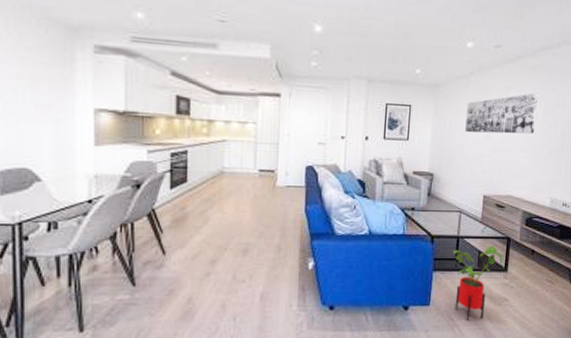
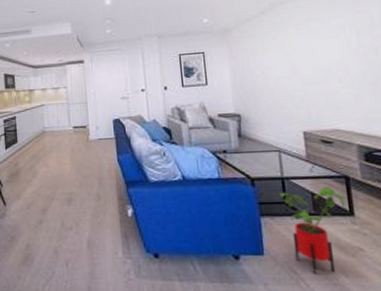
wall art: present [465,93,538,134] -> none [264,19,350,70]

